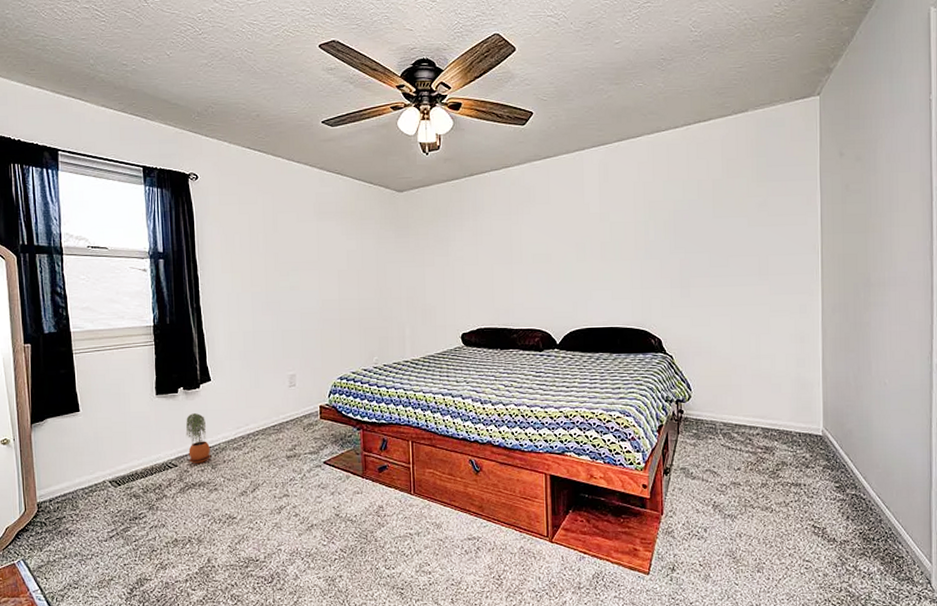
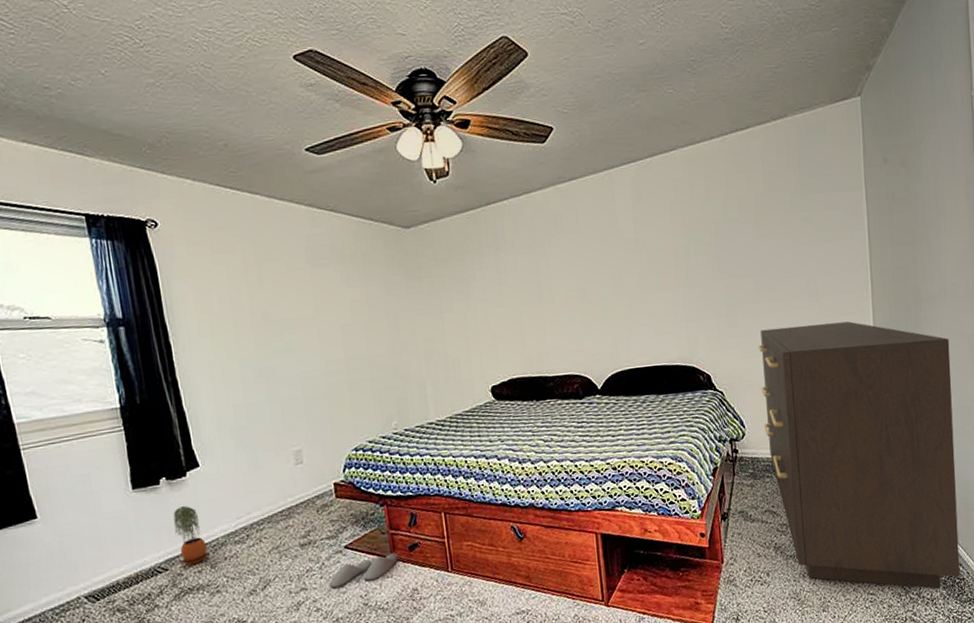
slippers: none [307,472,369,497] -> present [328,553,399,588]
dresser: none [708,300,899,564] -> present [758,321,960,590]

